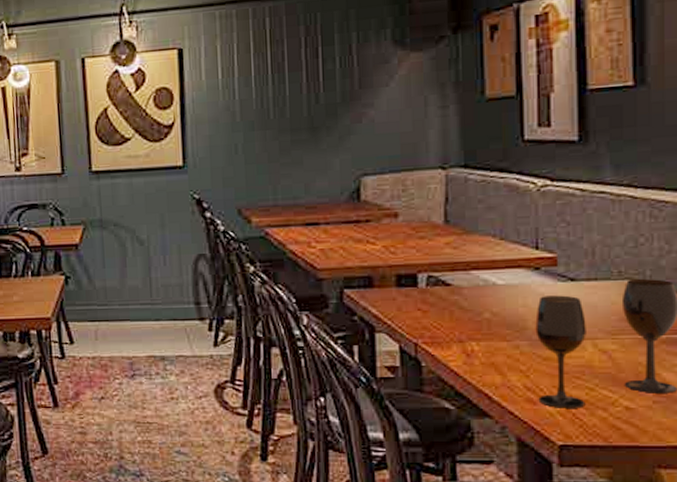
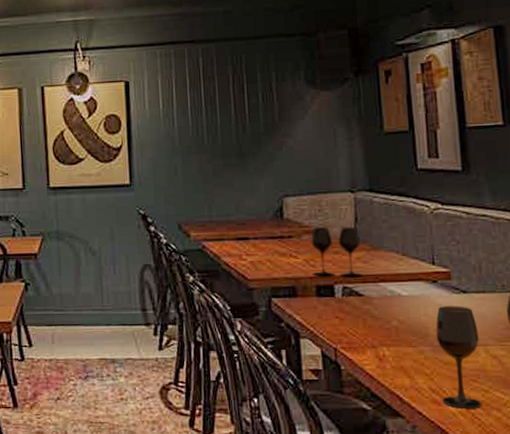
wine glass: none [392,208,452,266] -> present [311,226,363,278]

